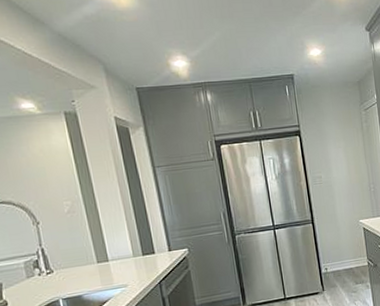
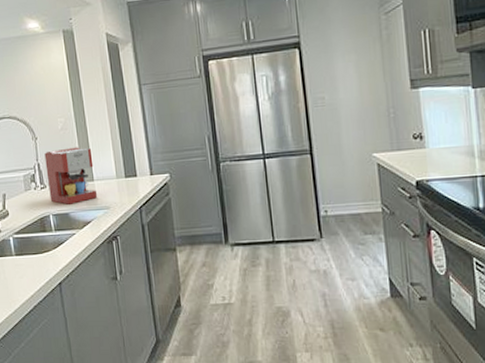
coffee maker: none [49,229,114,288] -> present [44,147,98,205]

